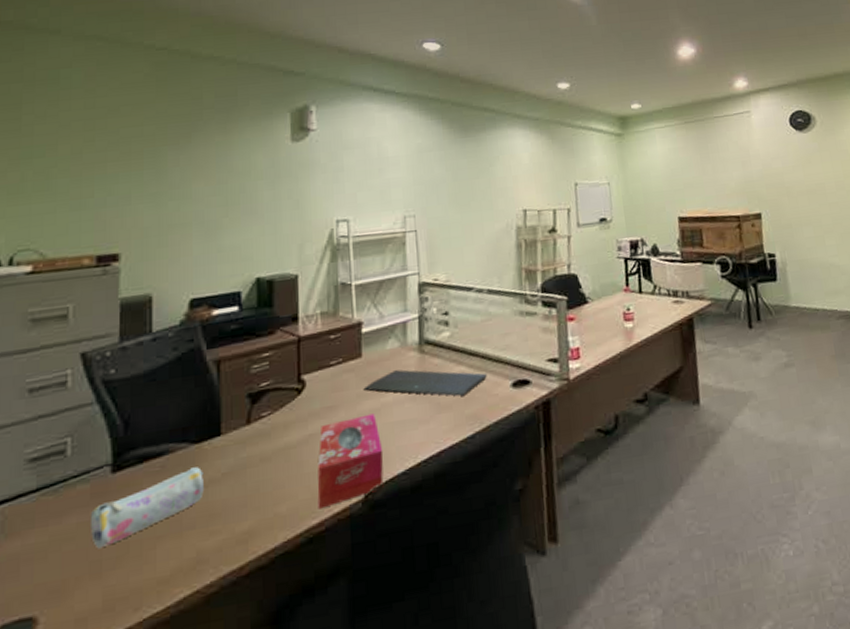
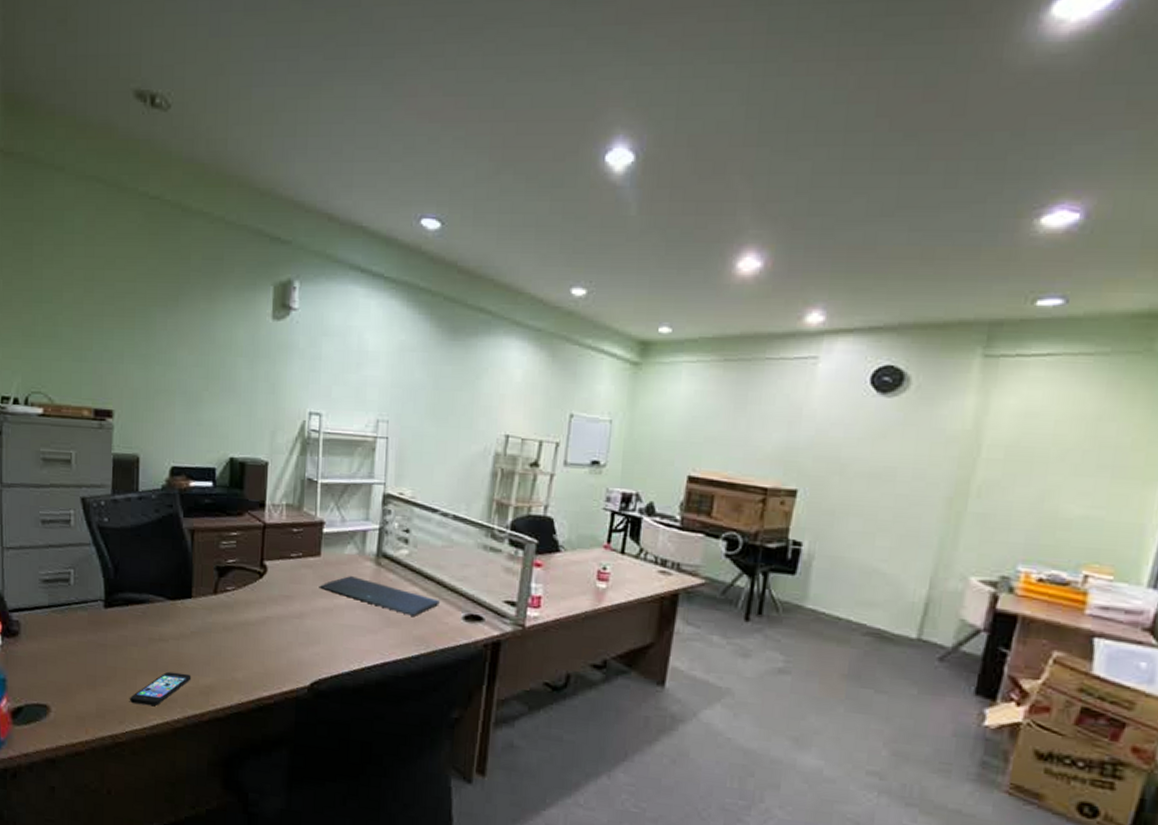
pencil case: present [91,467,204,549] -> none [88,620,176,667]
smartphone: none [148,524,225,580] -> present [130,671,192,706]
tissue box: present [317,413,384,510] -> none [269,611,332,685]

